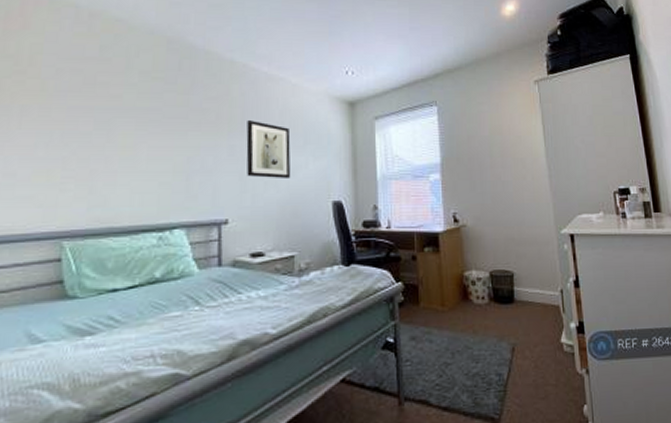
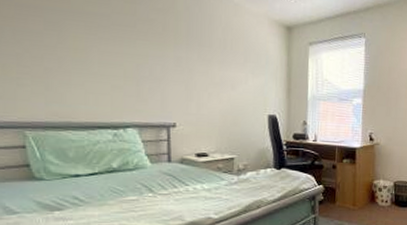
wall art: present [246,120,291,178] -> none [191,35,232,91]

